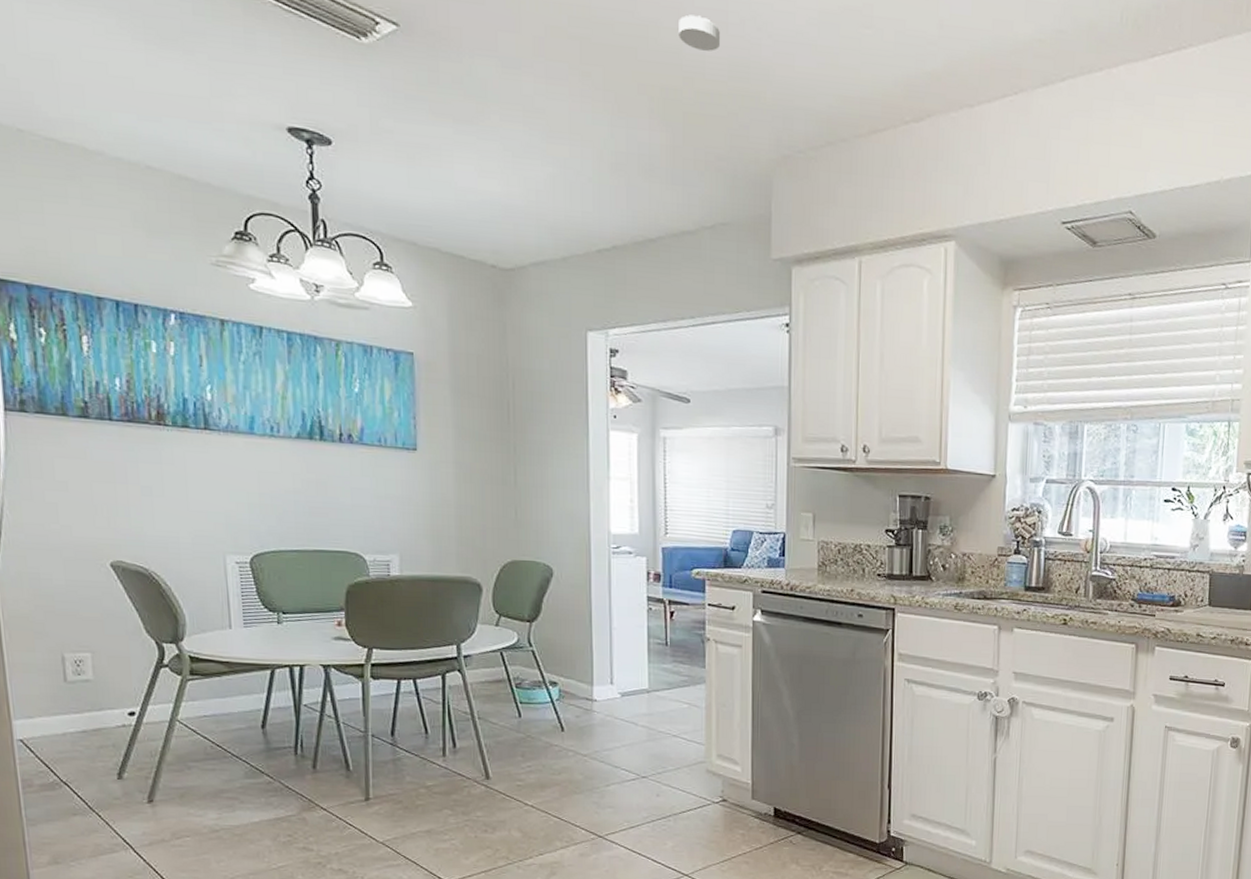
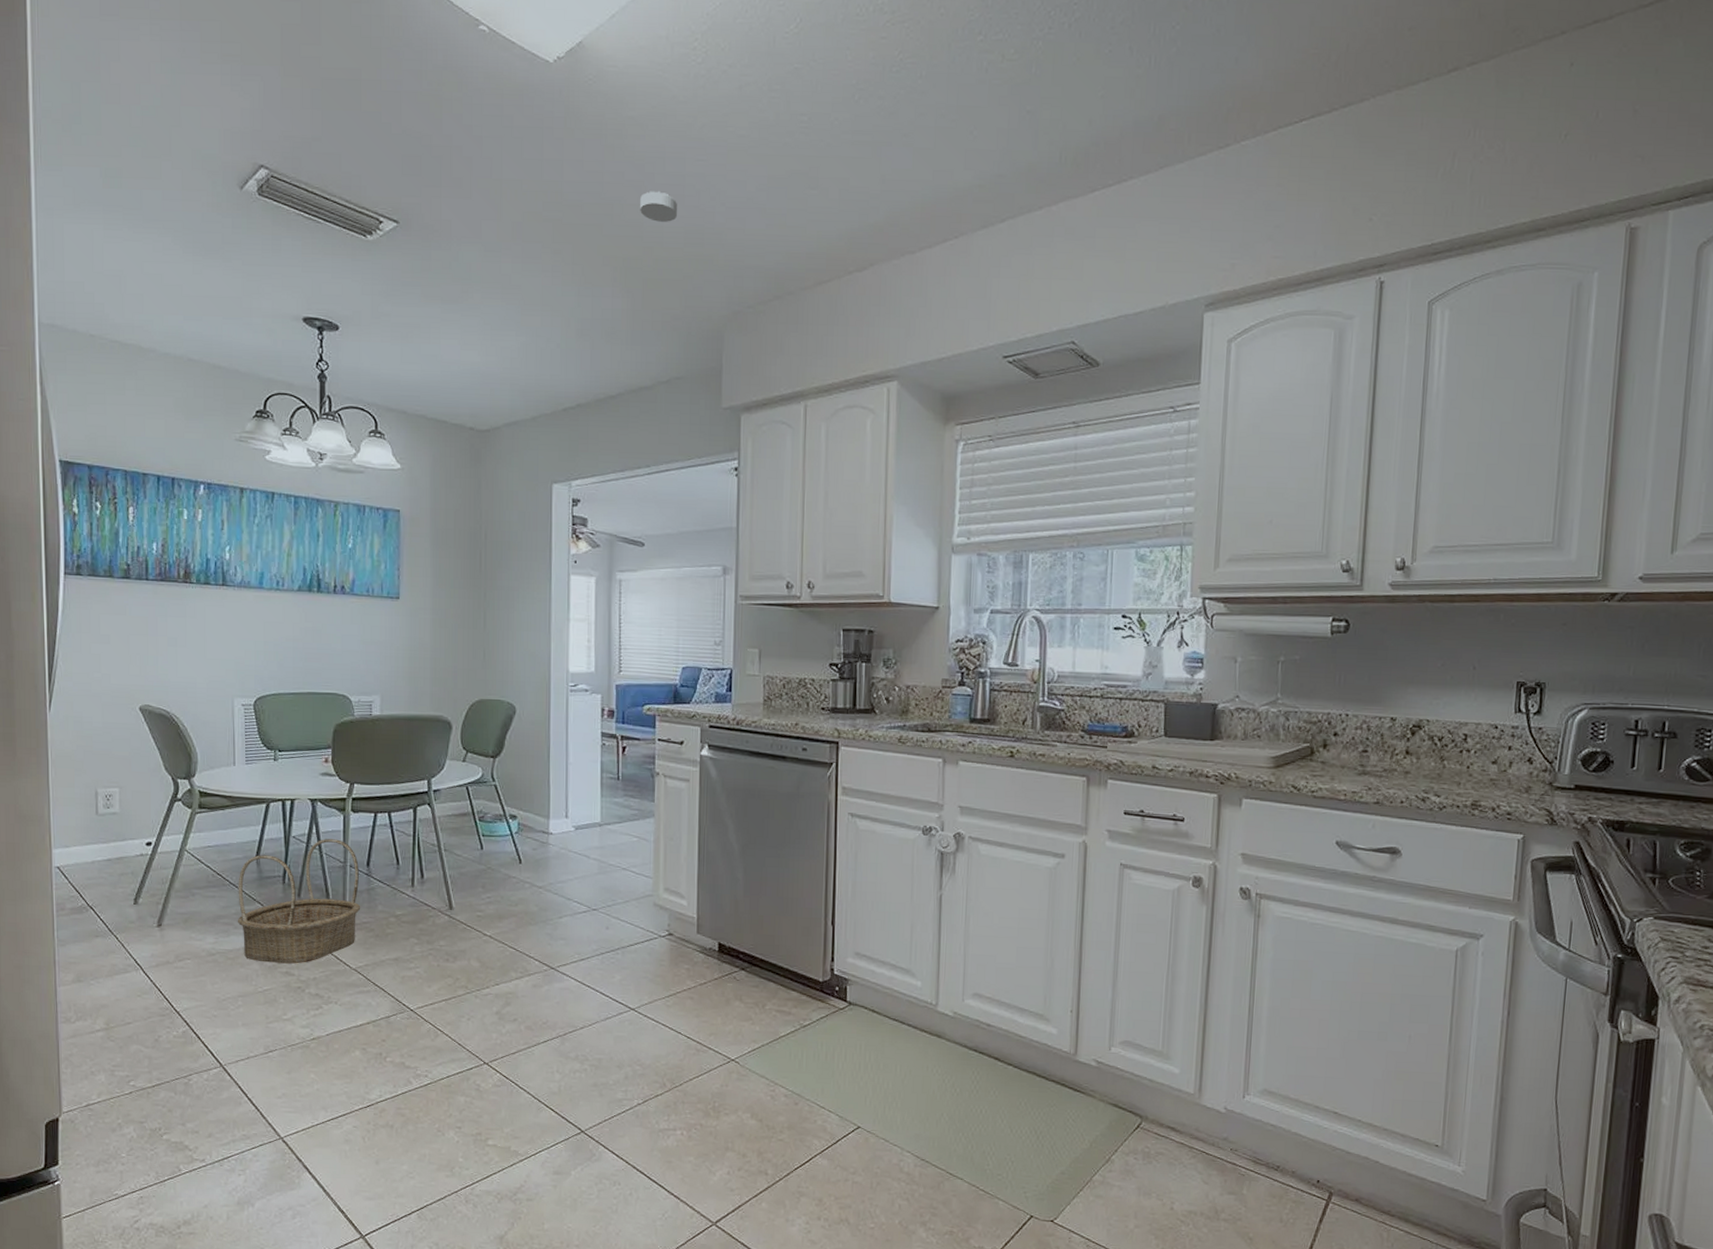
basket: none [241,707,387,839] -> present [237,839,361,964]

